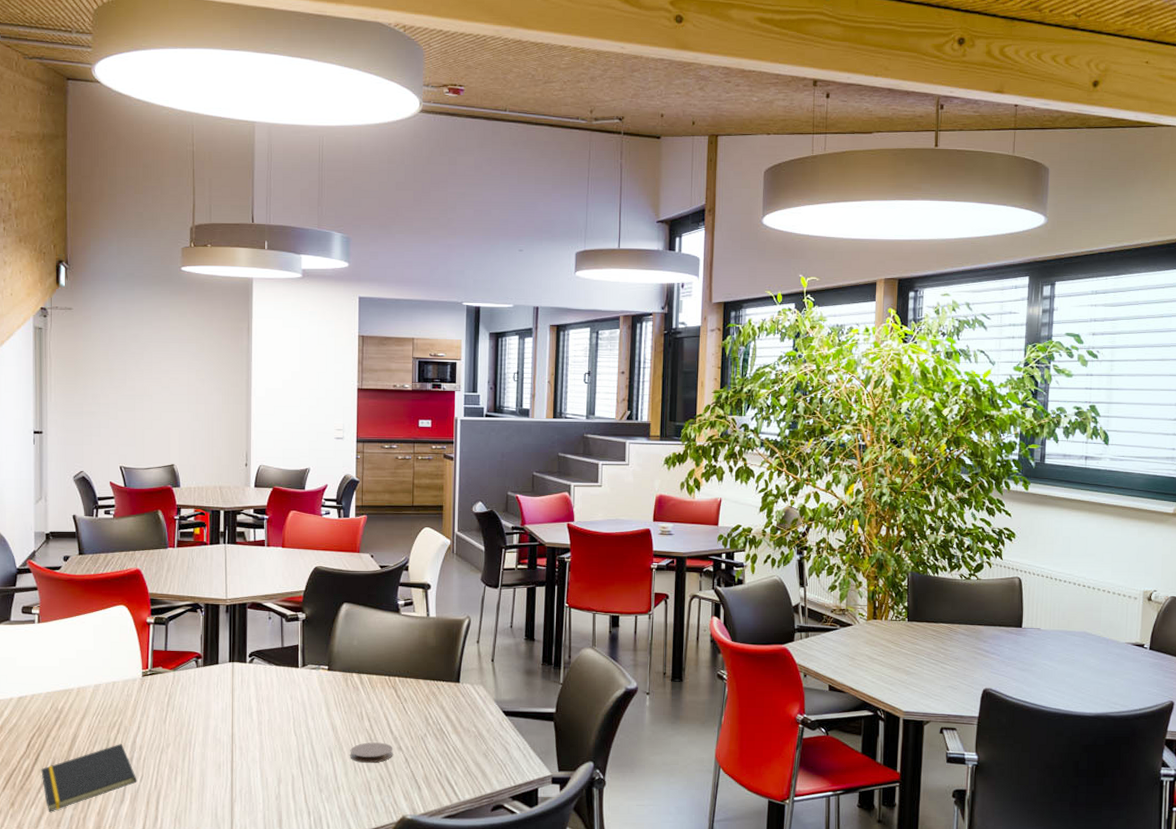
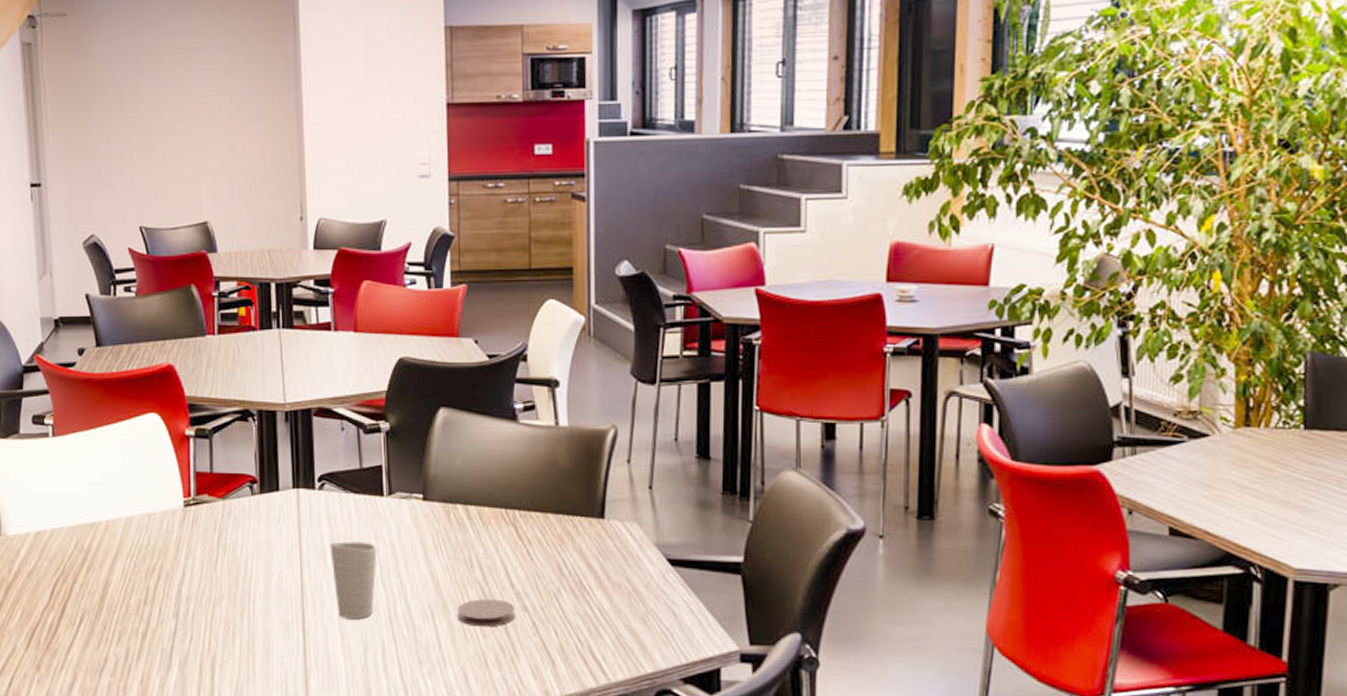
notepad: present [41,744,137,812] -> none [69,594,186,679]
cup: none [255,701,292,760] -> present [329,541,377,620]

